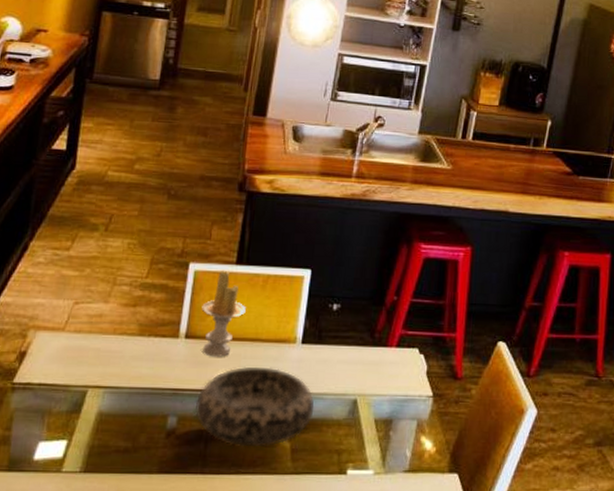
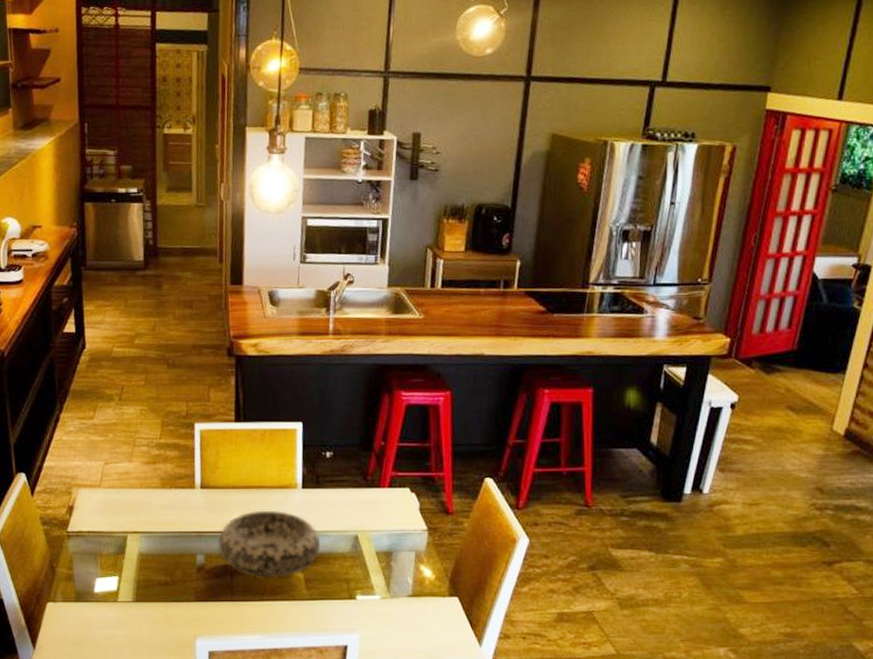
candle: present [201,270,246,357] -> none [211,427,249,503]

